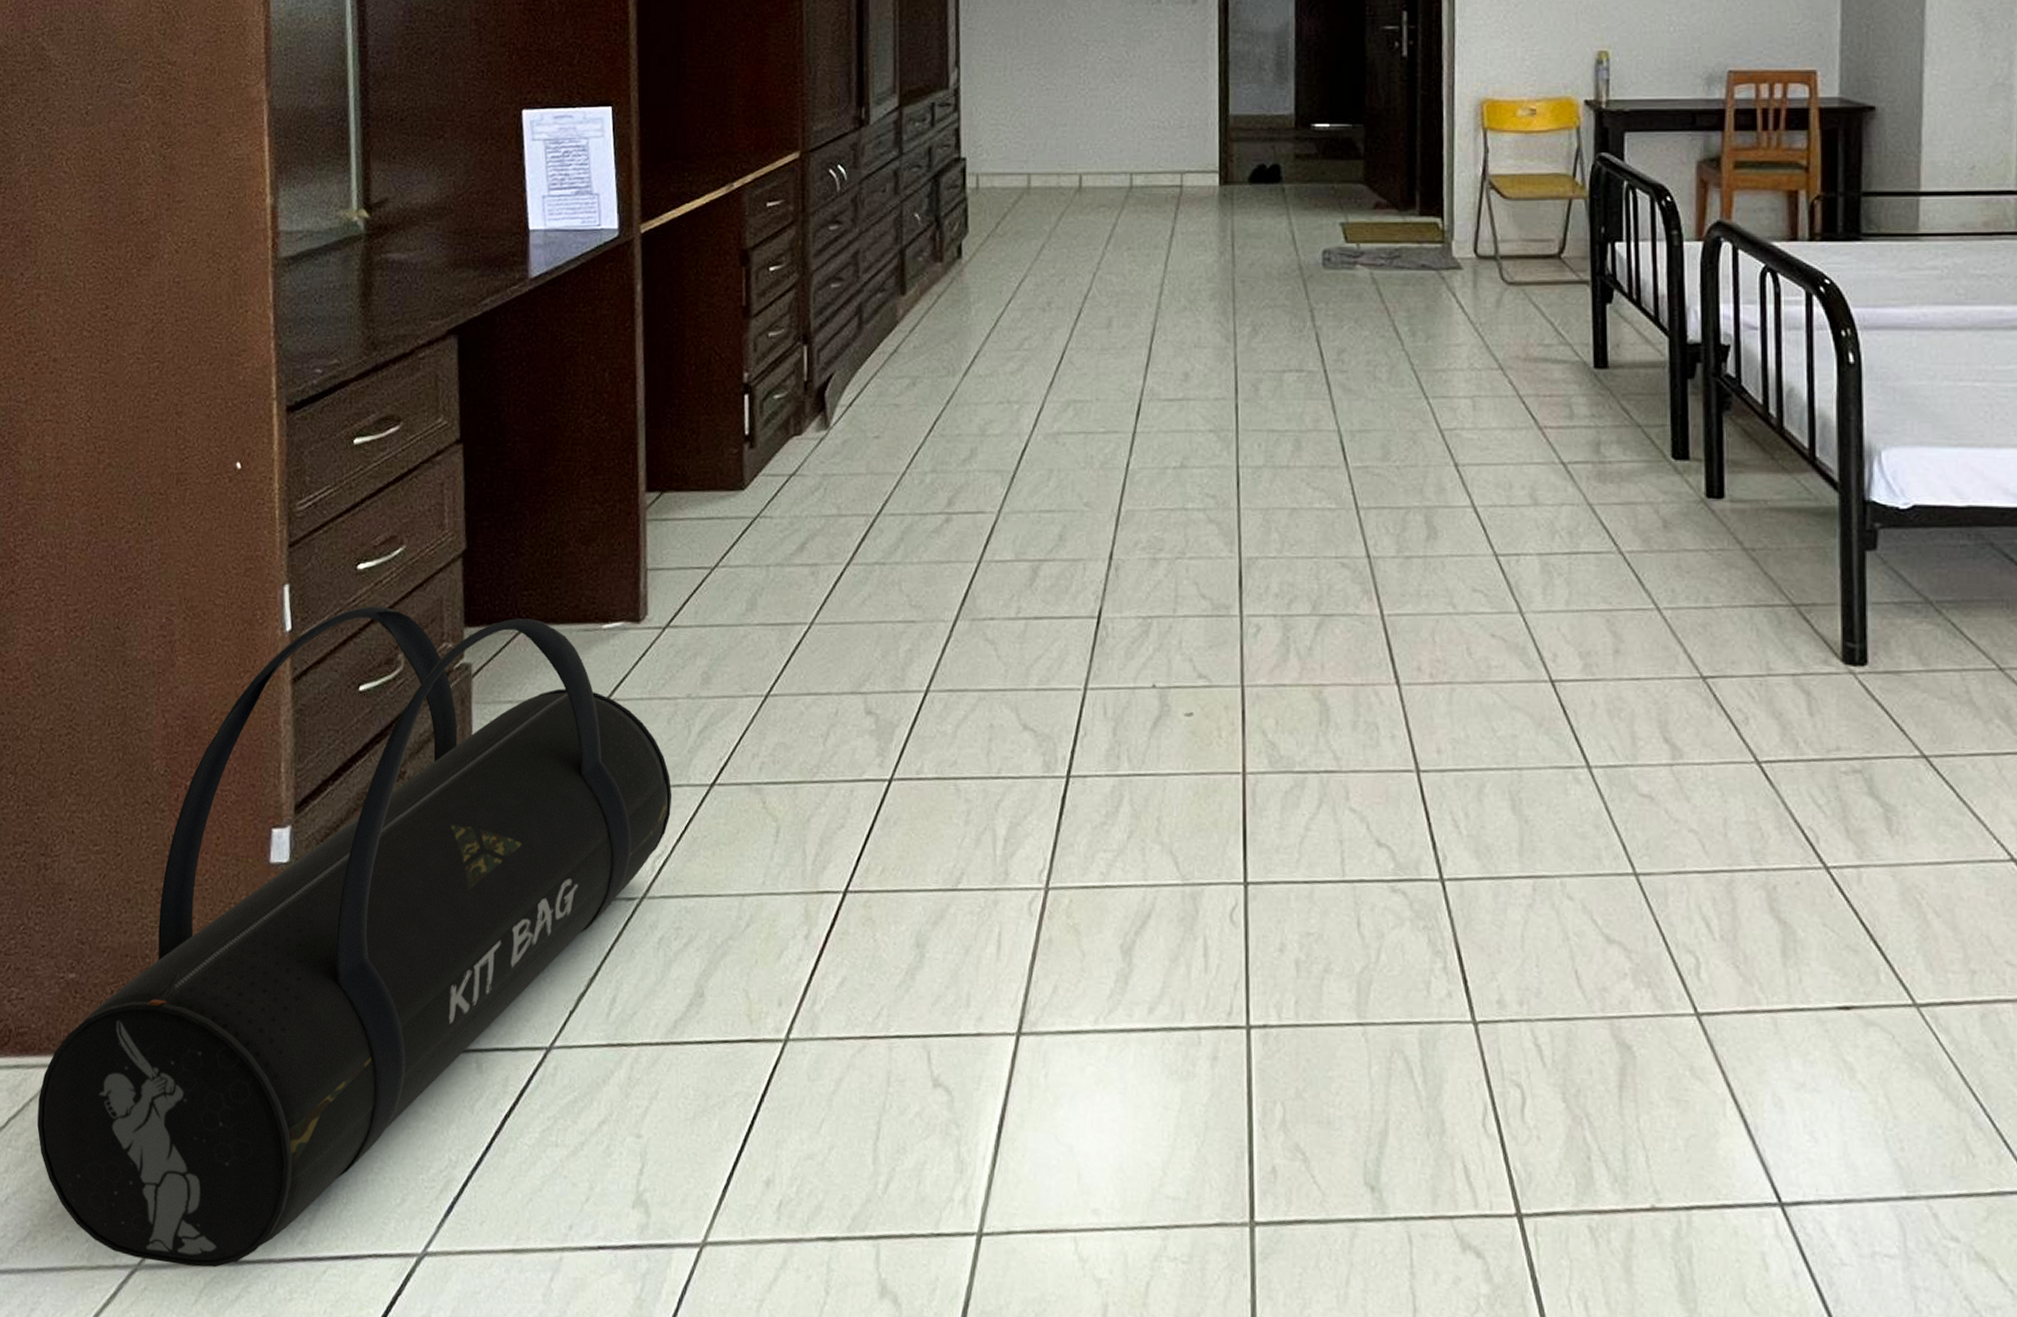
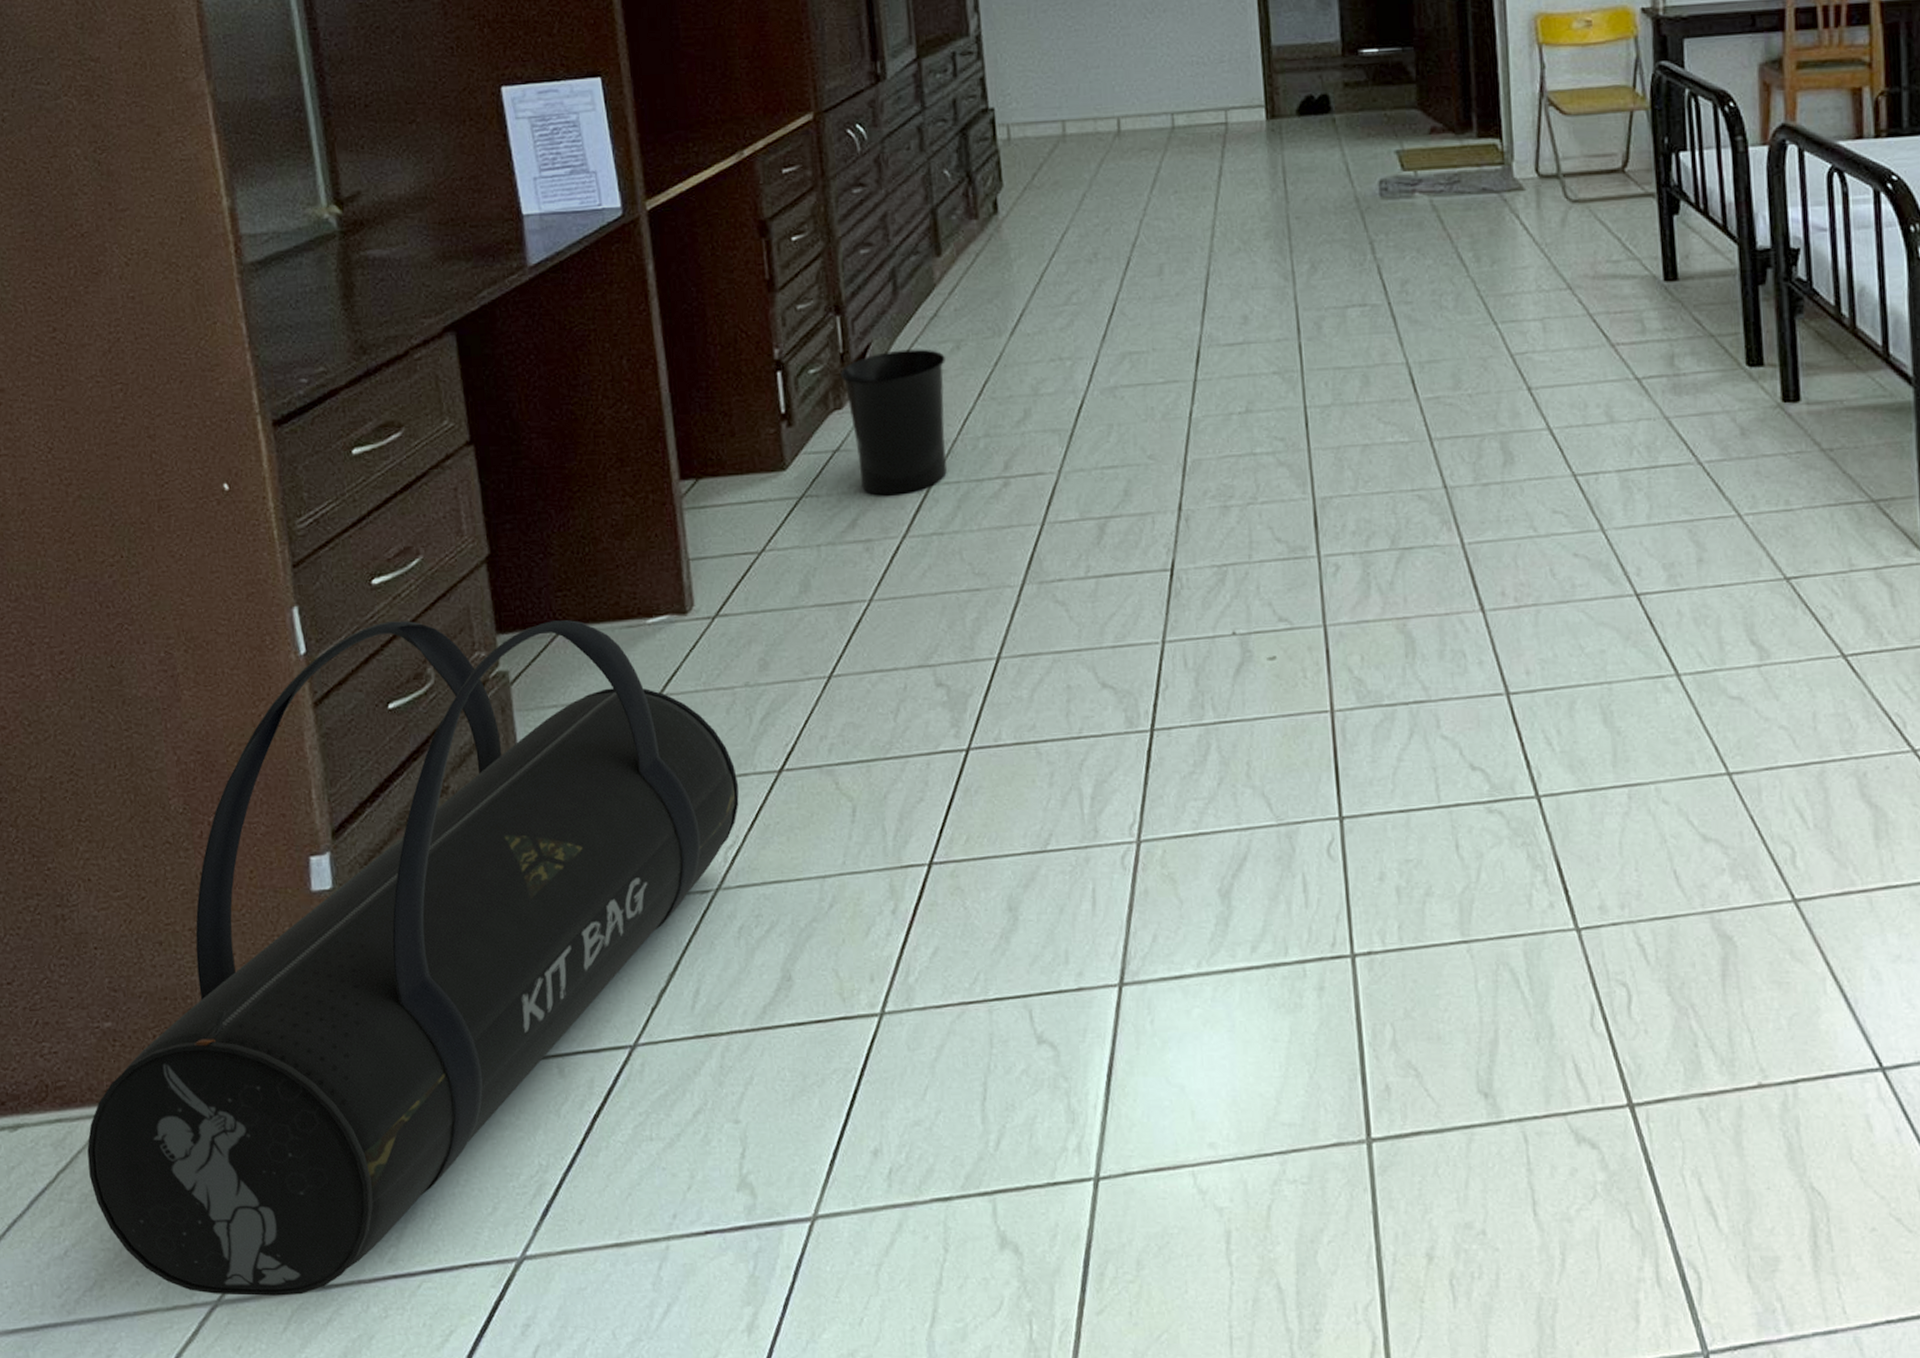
waste bin: none [803,382,901,523] -> present [840,349,947,496]

